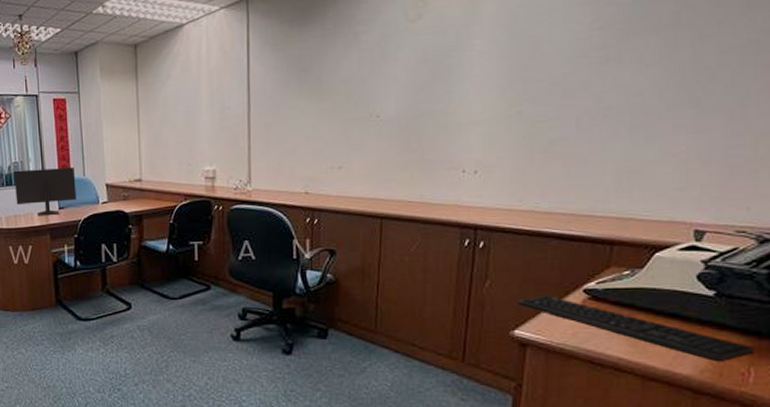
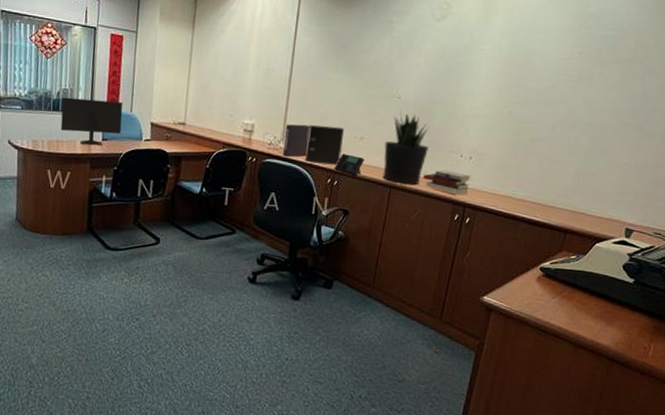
binder: none [250,162,279,201] -> present [282,124,310,158]
binder: none [277,159,318,203] -> present [305,125,344,165]
phone: none [311,187,346,211] -> present [333,153,364,176]
planter: none [368,132,421,213] -> present [382,113,430,186]
books: none [419,190,478,218] -> present [422,170,471,196]
computer keyboard: present [517,294,755,361] -> none [489,269,656,337]

